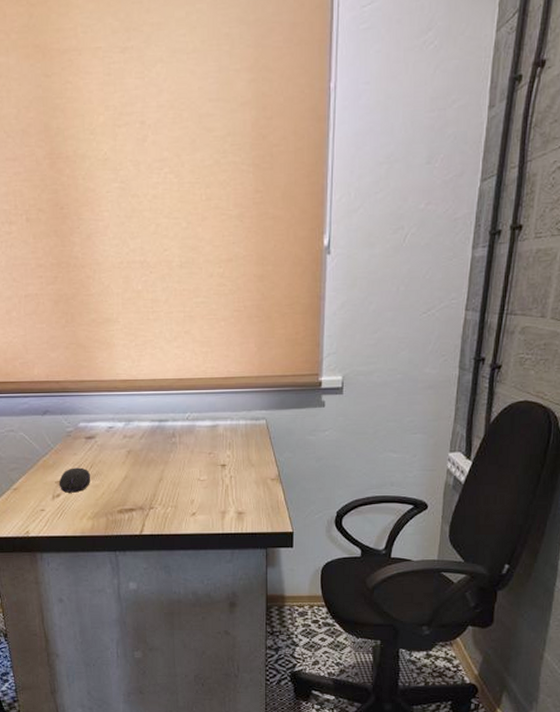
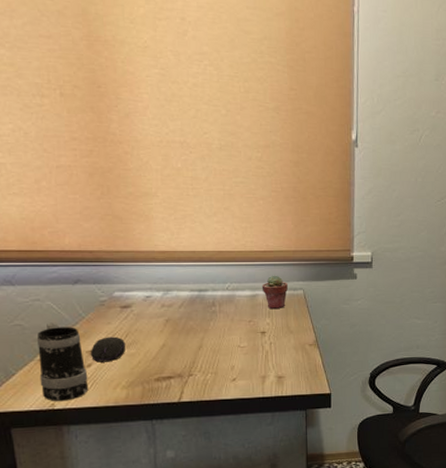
mug: none [12,453,58,530] -> present [36,322,89,402]
potted succulent: none [222,403,249,440] -> present [261,275,288,309]

